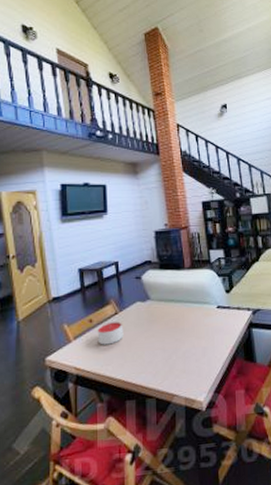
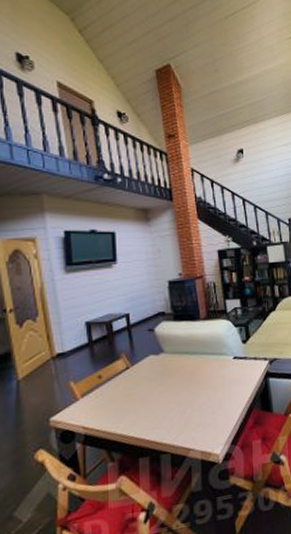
candle: present [97,321,124,345] -> none [107,376,136,402]

